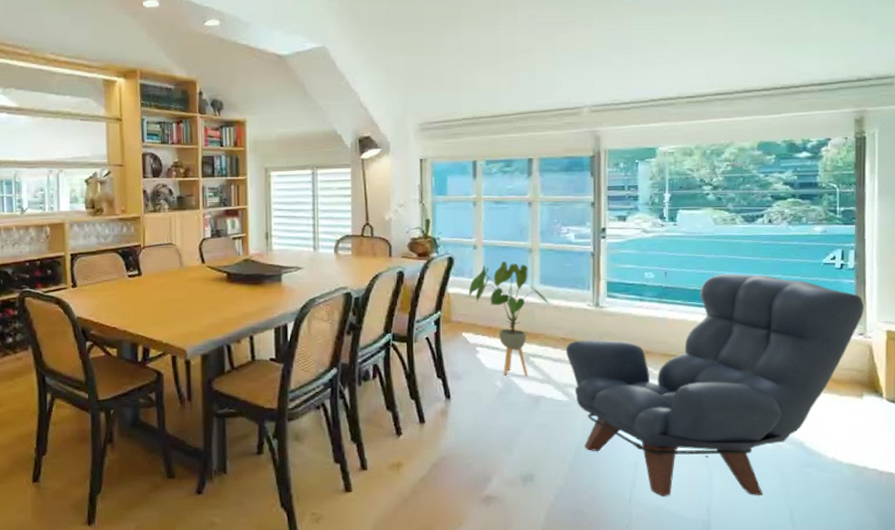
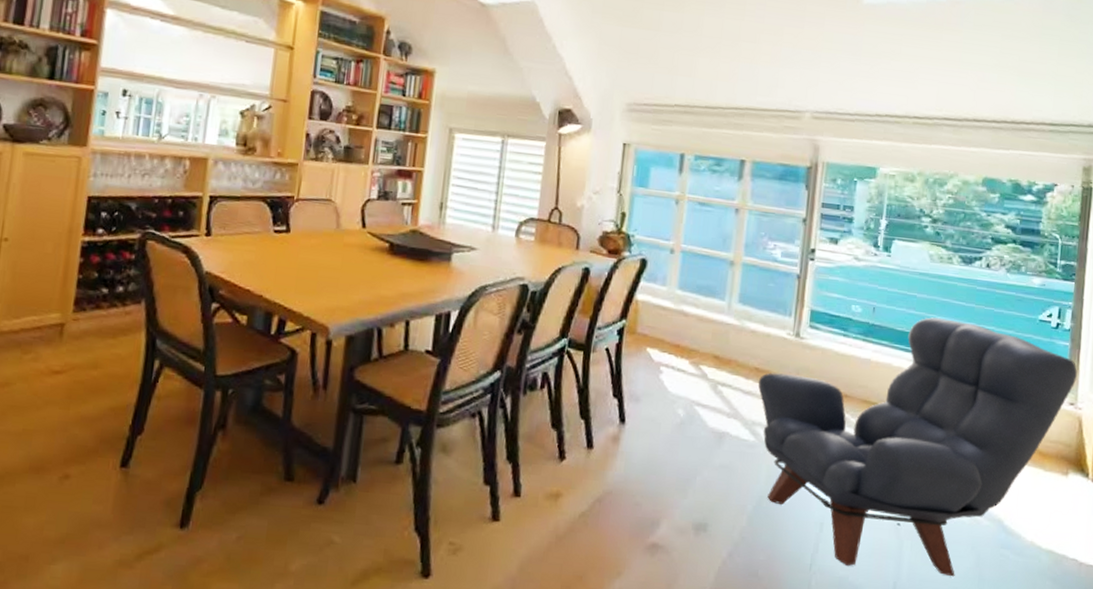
house plant: present [468,261,550,376] -> none [658,272,747,407]

